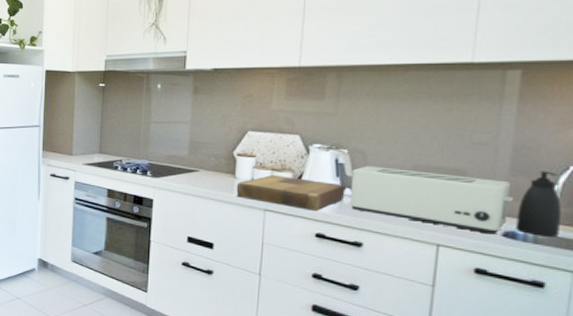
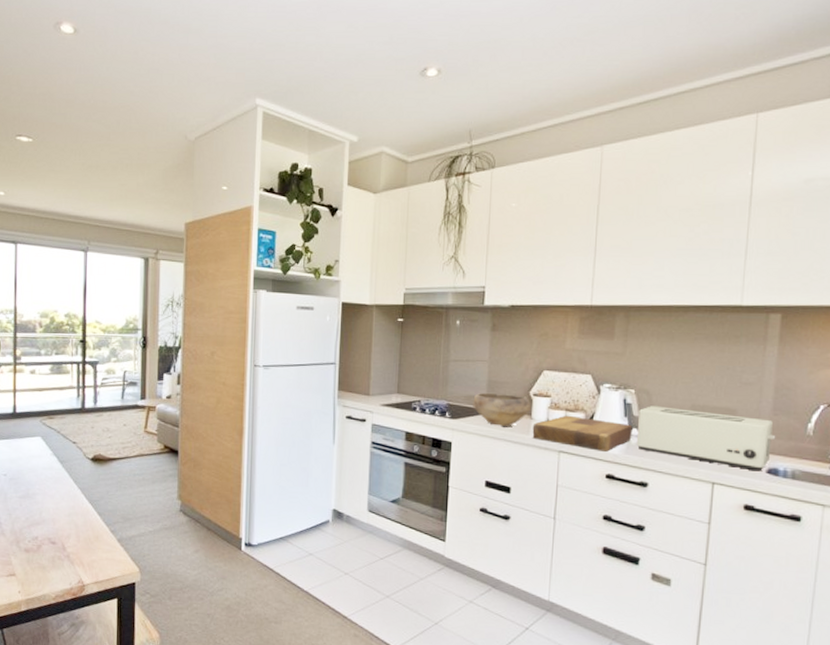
bowl: none [174,152,235,186] -> present [473,392,531,427]
soap dispenser: present [516,171,561,237] -> none [777,410,814,473]

